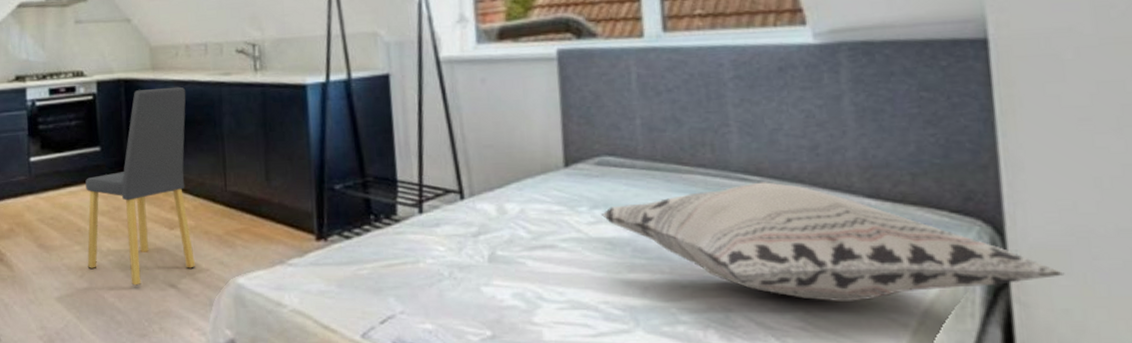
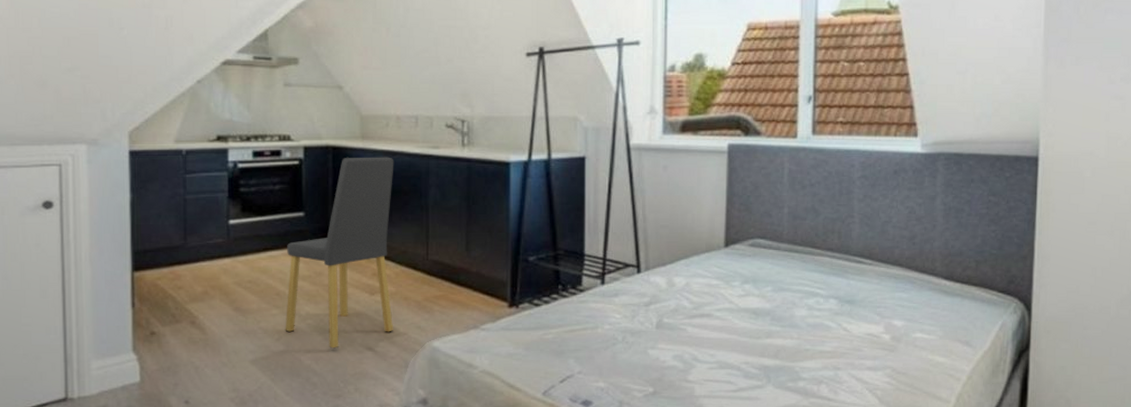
decorative pillow: present [600,182,1065,303] -> none [749,264,1065,362]

